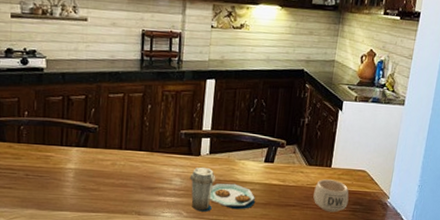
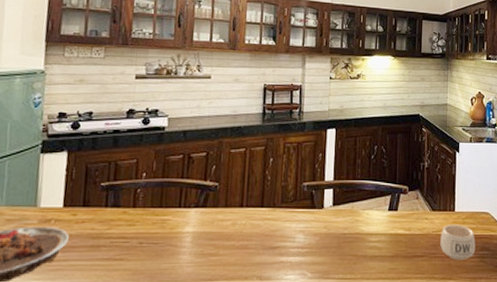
plate: present [189,167,256,212] -> none [313,220,383,271]

